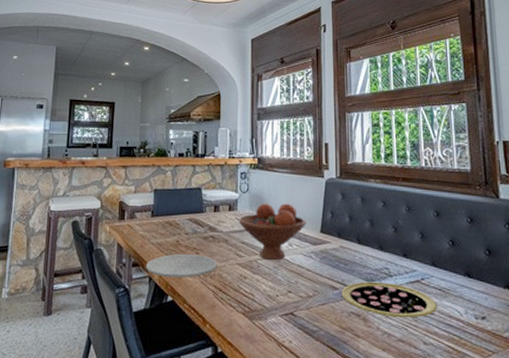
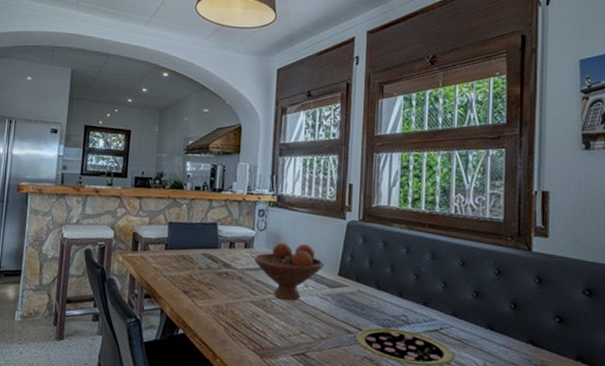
plate: present [145,253,218,278] -> none [157,288,231,313]

